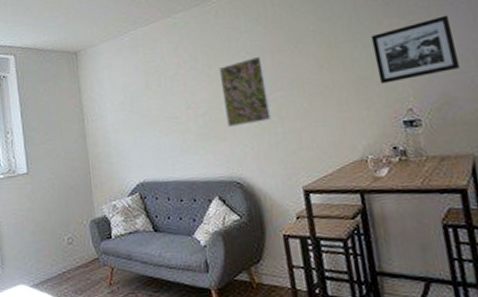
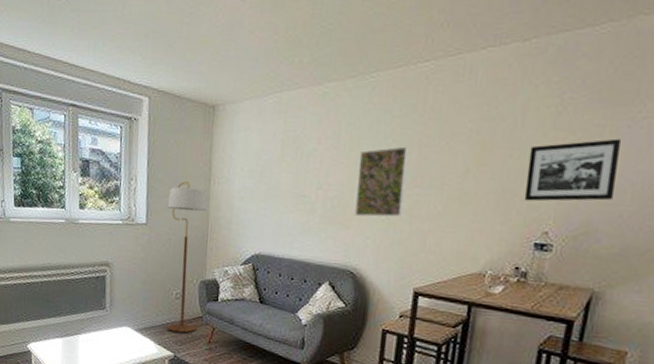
floor lamp: none [45,125,95,281] -> present [167,181,208,333]

